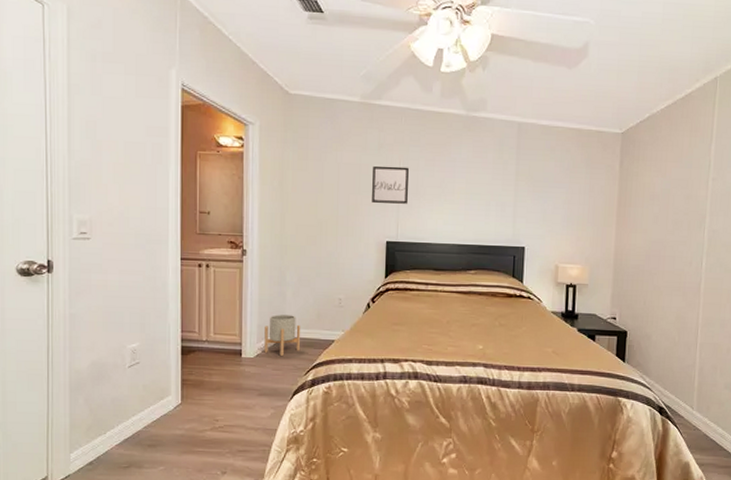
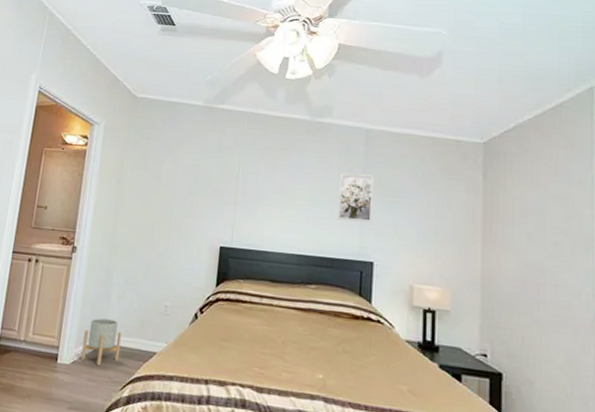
wall art: present [372,165,409,204] -> none [208,167,248,208]
wall art: none [493,166,526,212] -> present [337,173,375,223]

